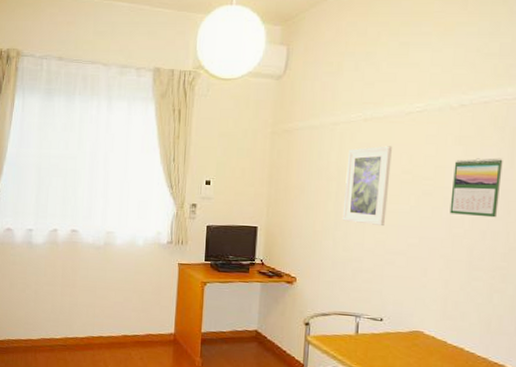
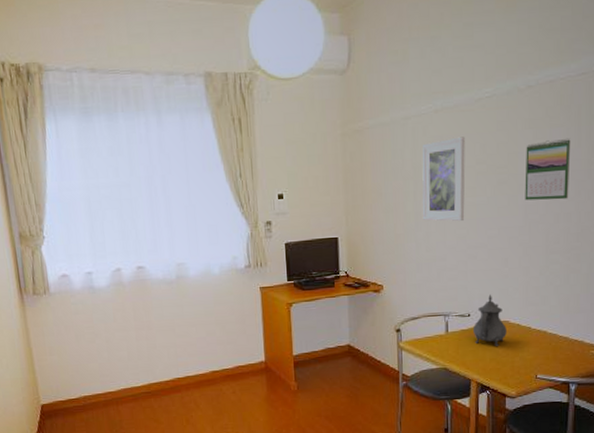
teapot: none [385,302,420,356] -> present [473,294,507,346]

